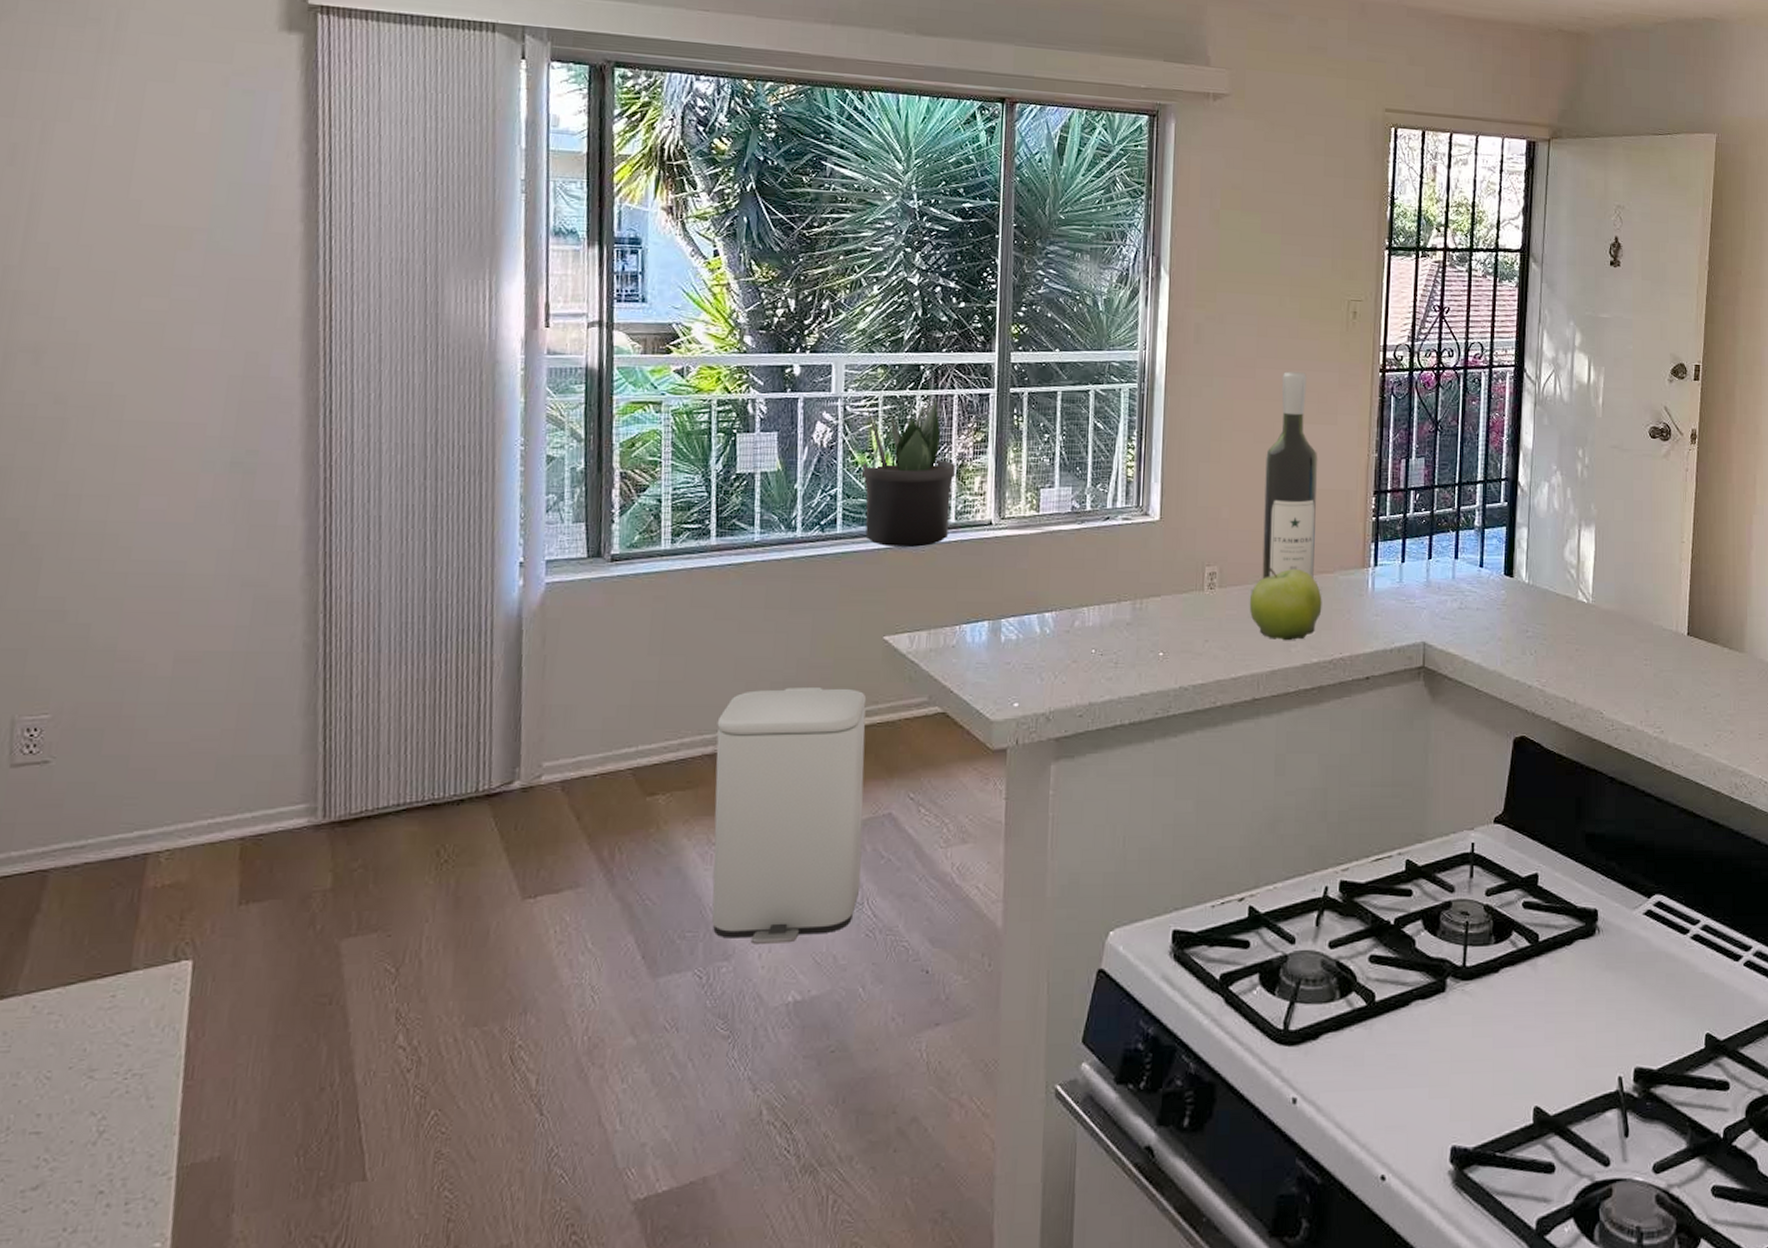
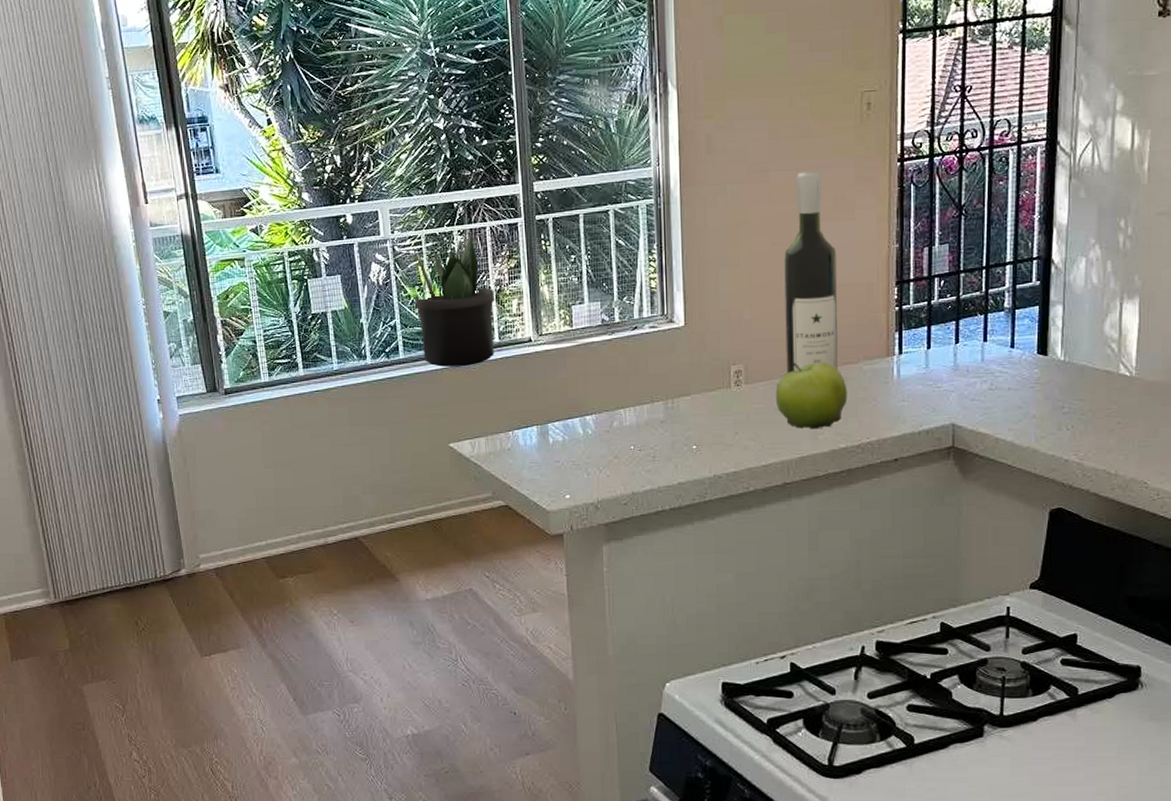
pedal bin: present [711,686,867,944] -> none [324,488,454,691]

